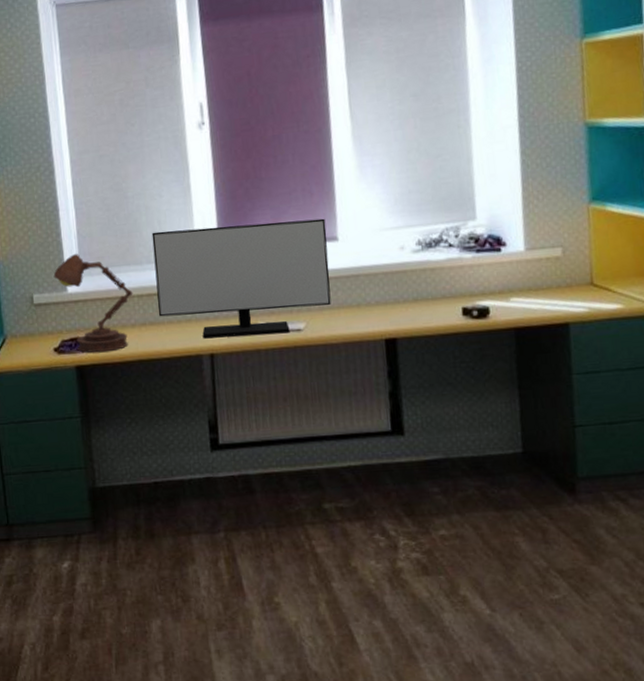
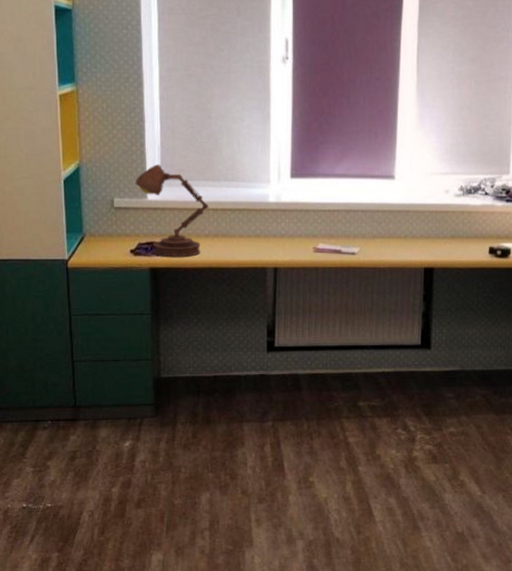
monitor: present [151,218,331,339] -> none [230,153,386,255]

